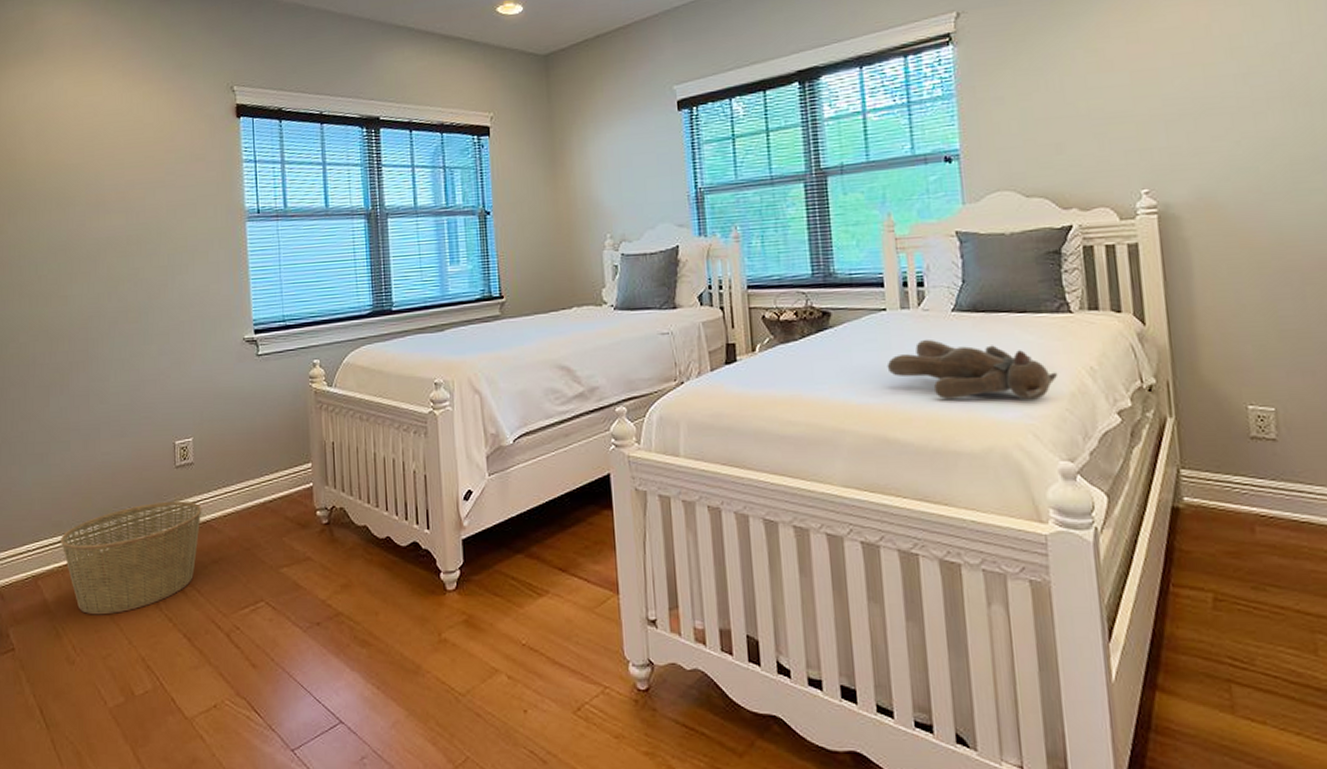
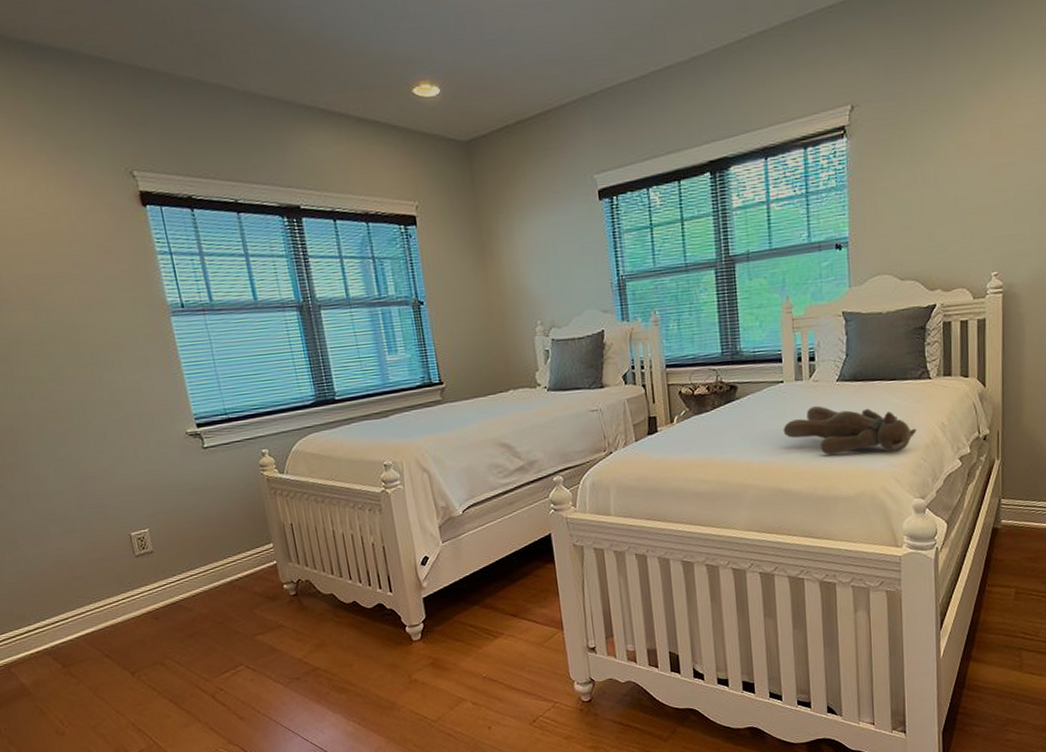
basket: present [60,500,202,615] -> none [26,585,171,693]

